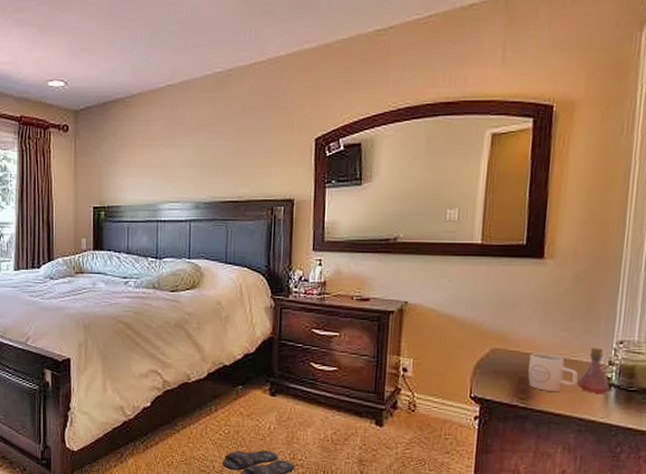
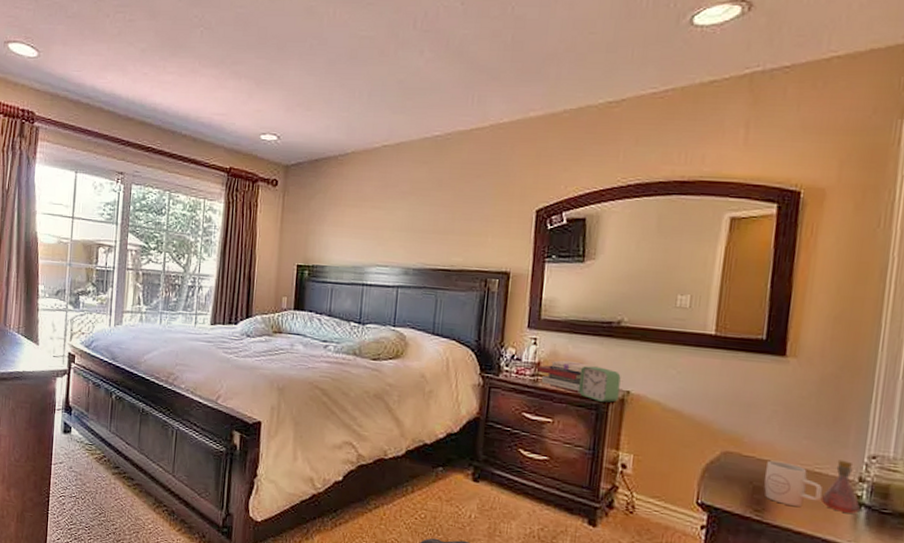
books: none [322,277,378,307] -> present [536,360,598,394]
alarm clock: none [362,281,399,314] -> present [579,366,621,403]

